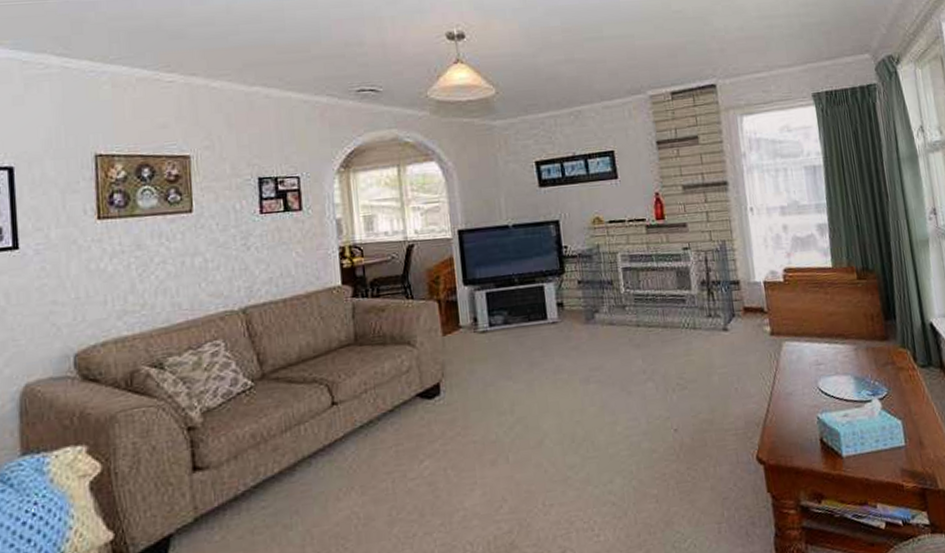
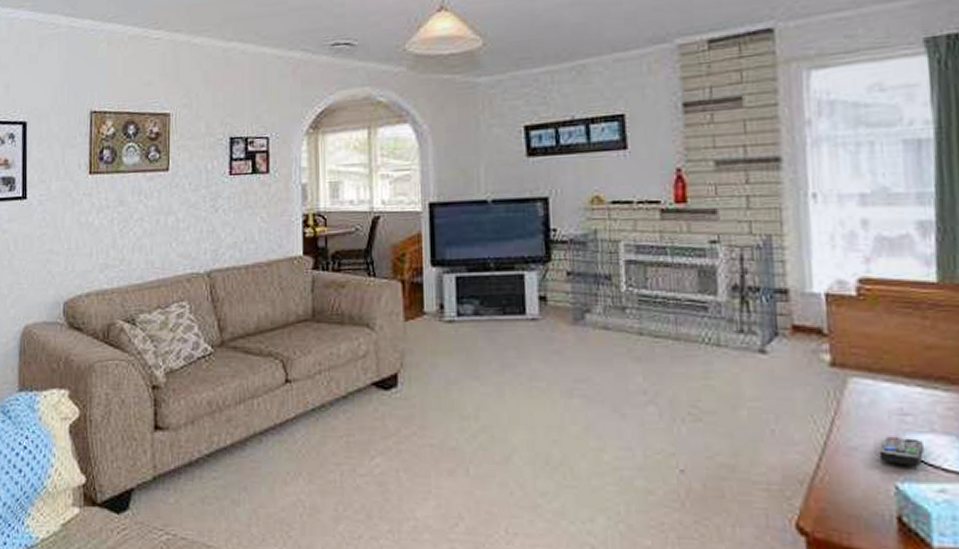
remote control: none [805,380,833,401] -> present [878,436,924,466]

